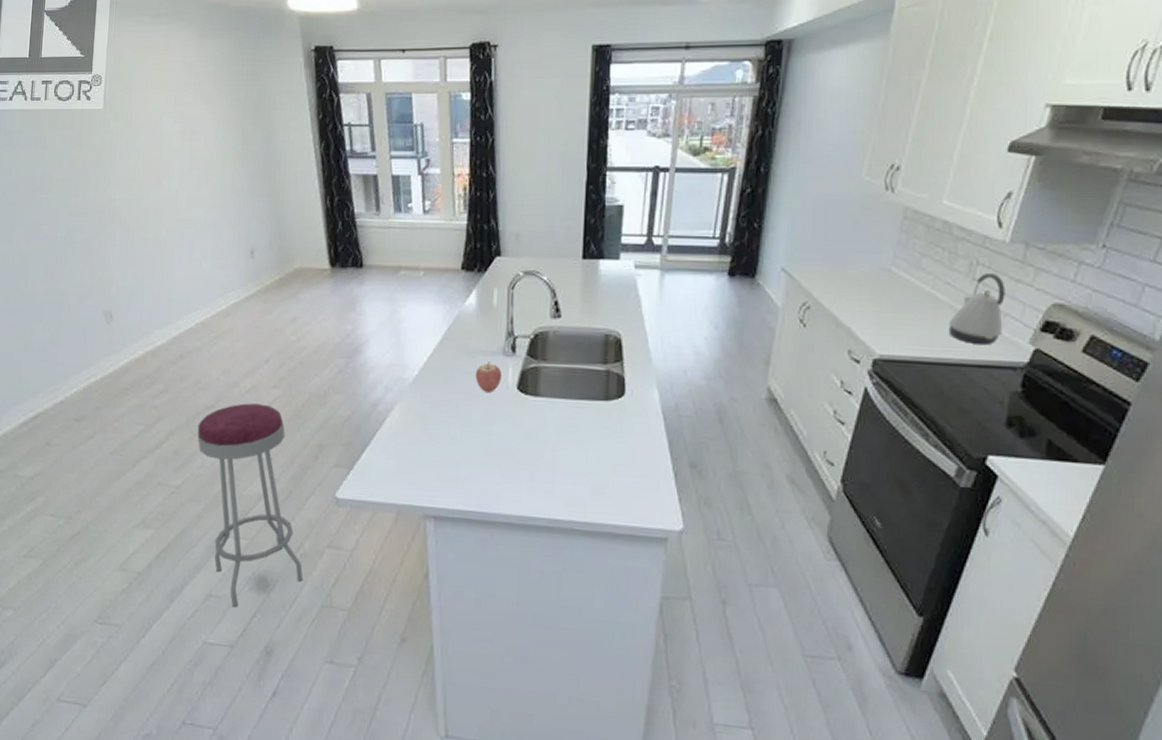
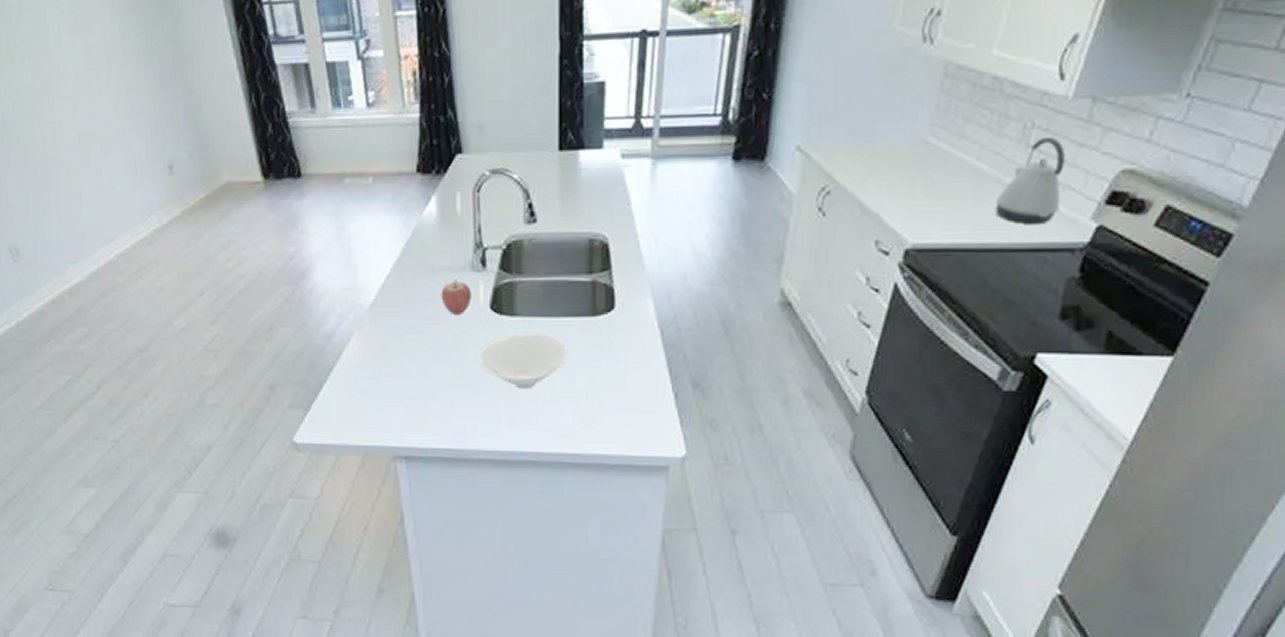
bar stool: present [197,403,303,607] -> none [131,343,266,565]
bowl: none [505,411,583,461] -> present [480,332,568,389]

